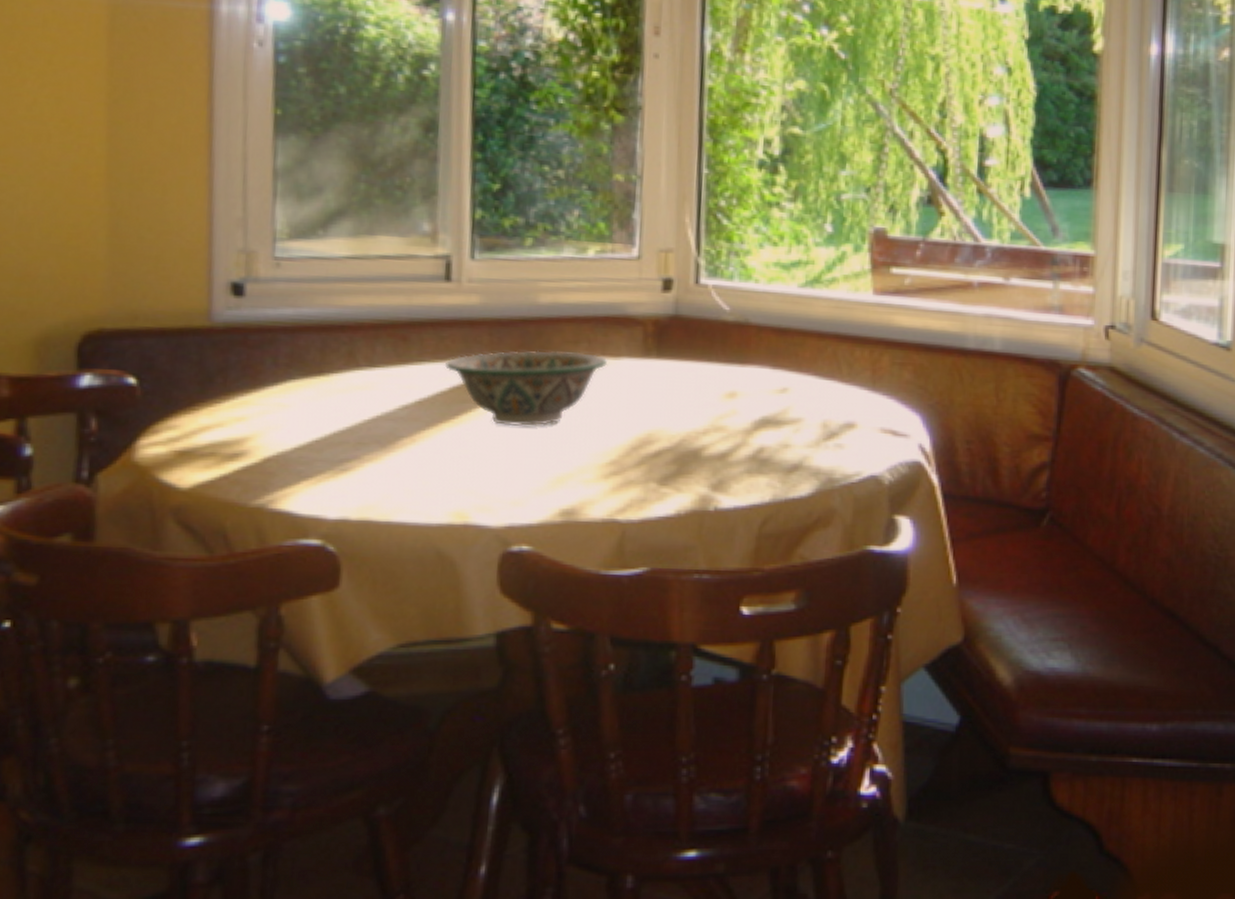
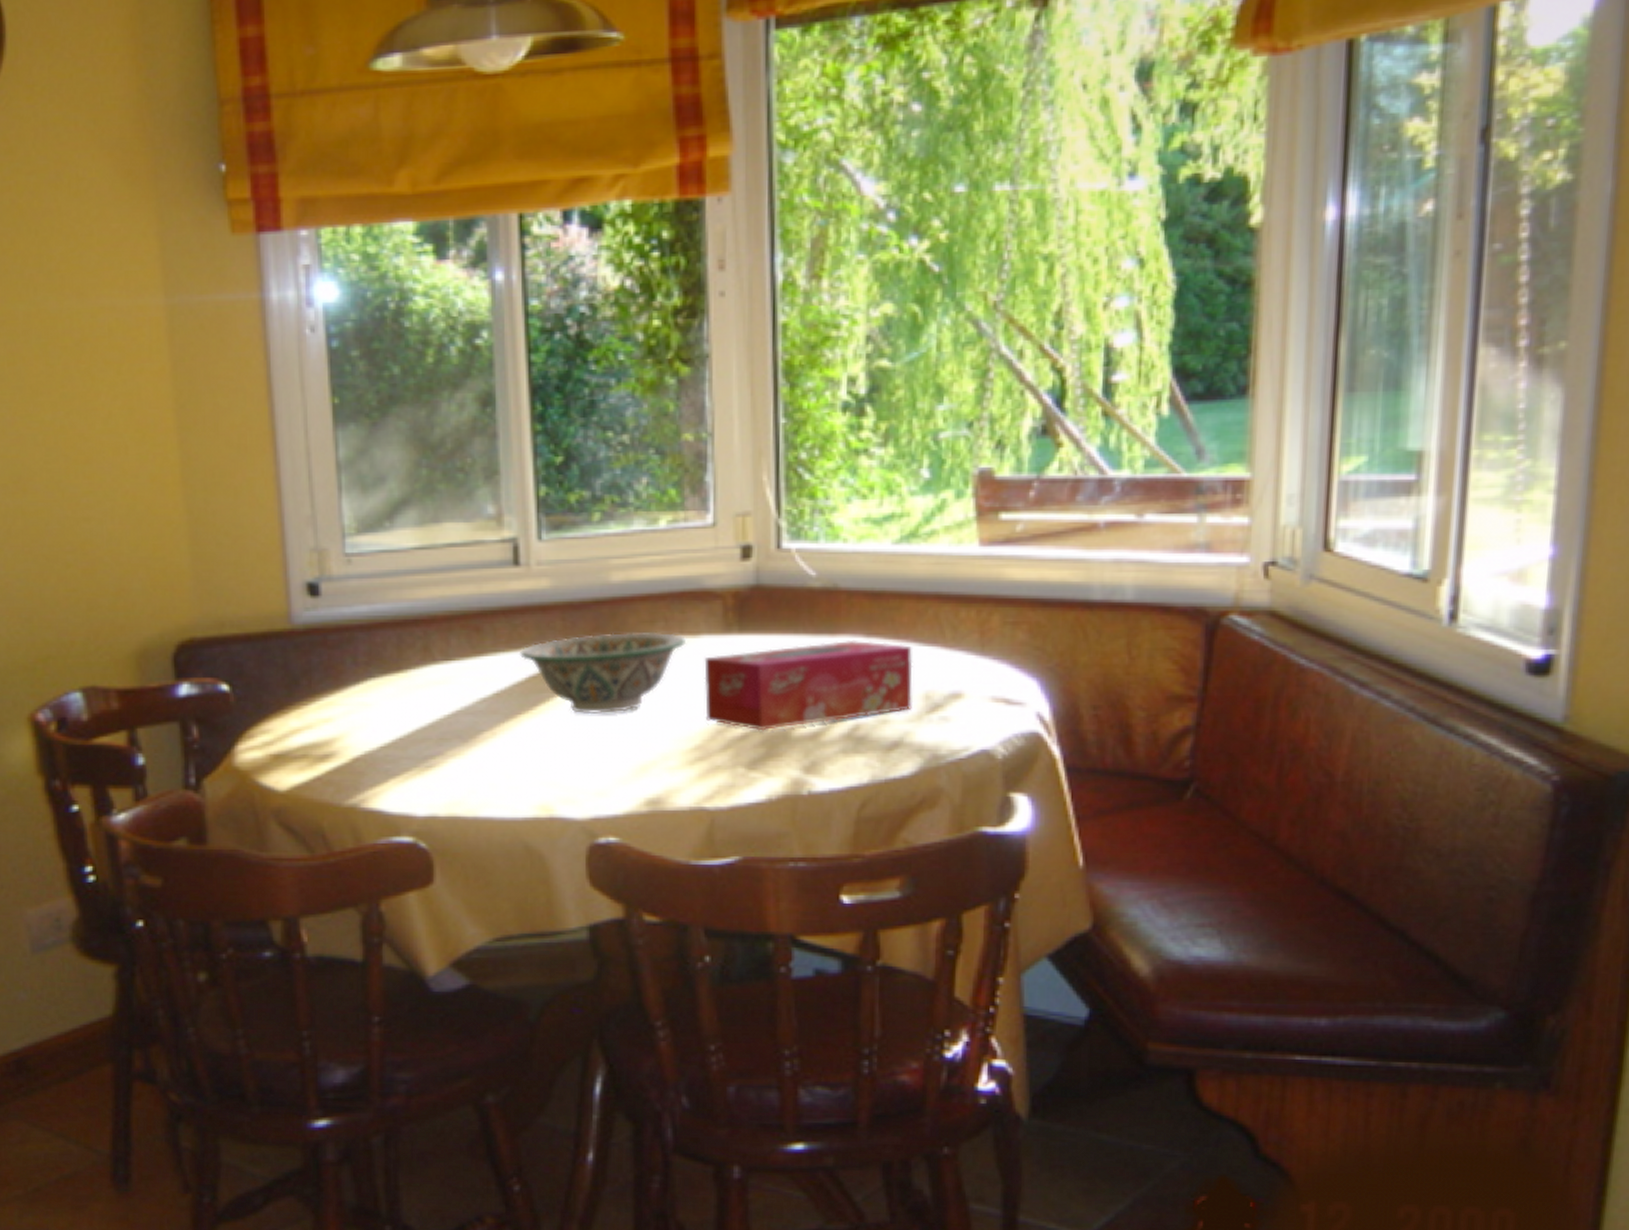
tissue box: none [622,370,813,450] -> present [704,639,913,731]

